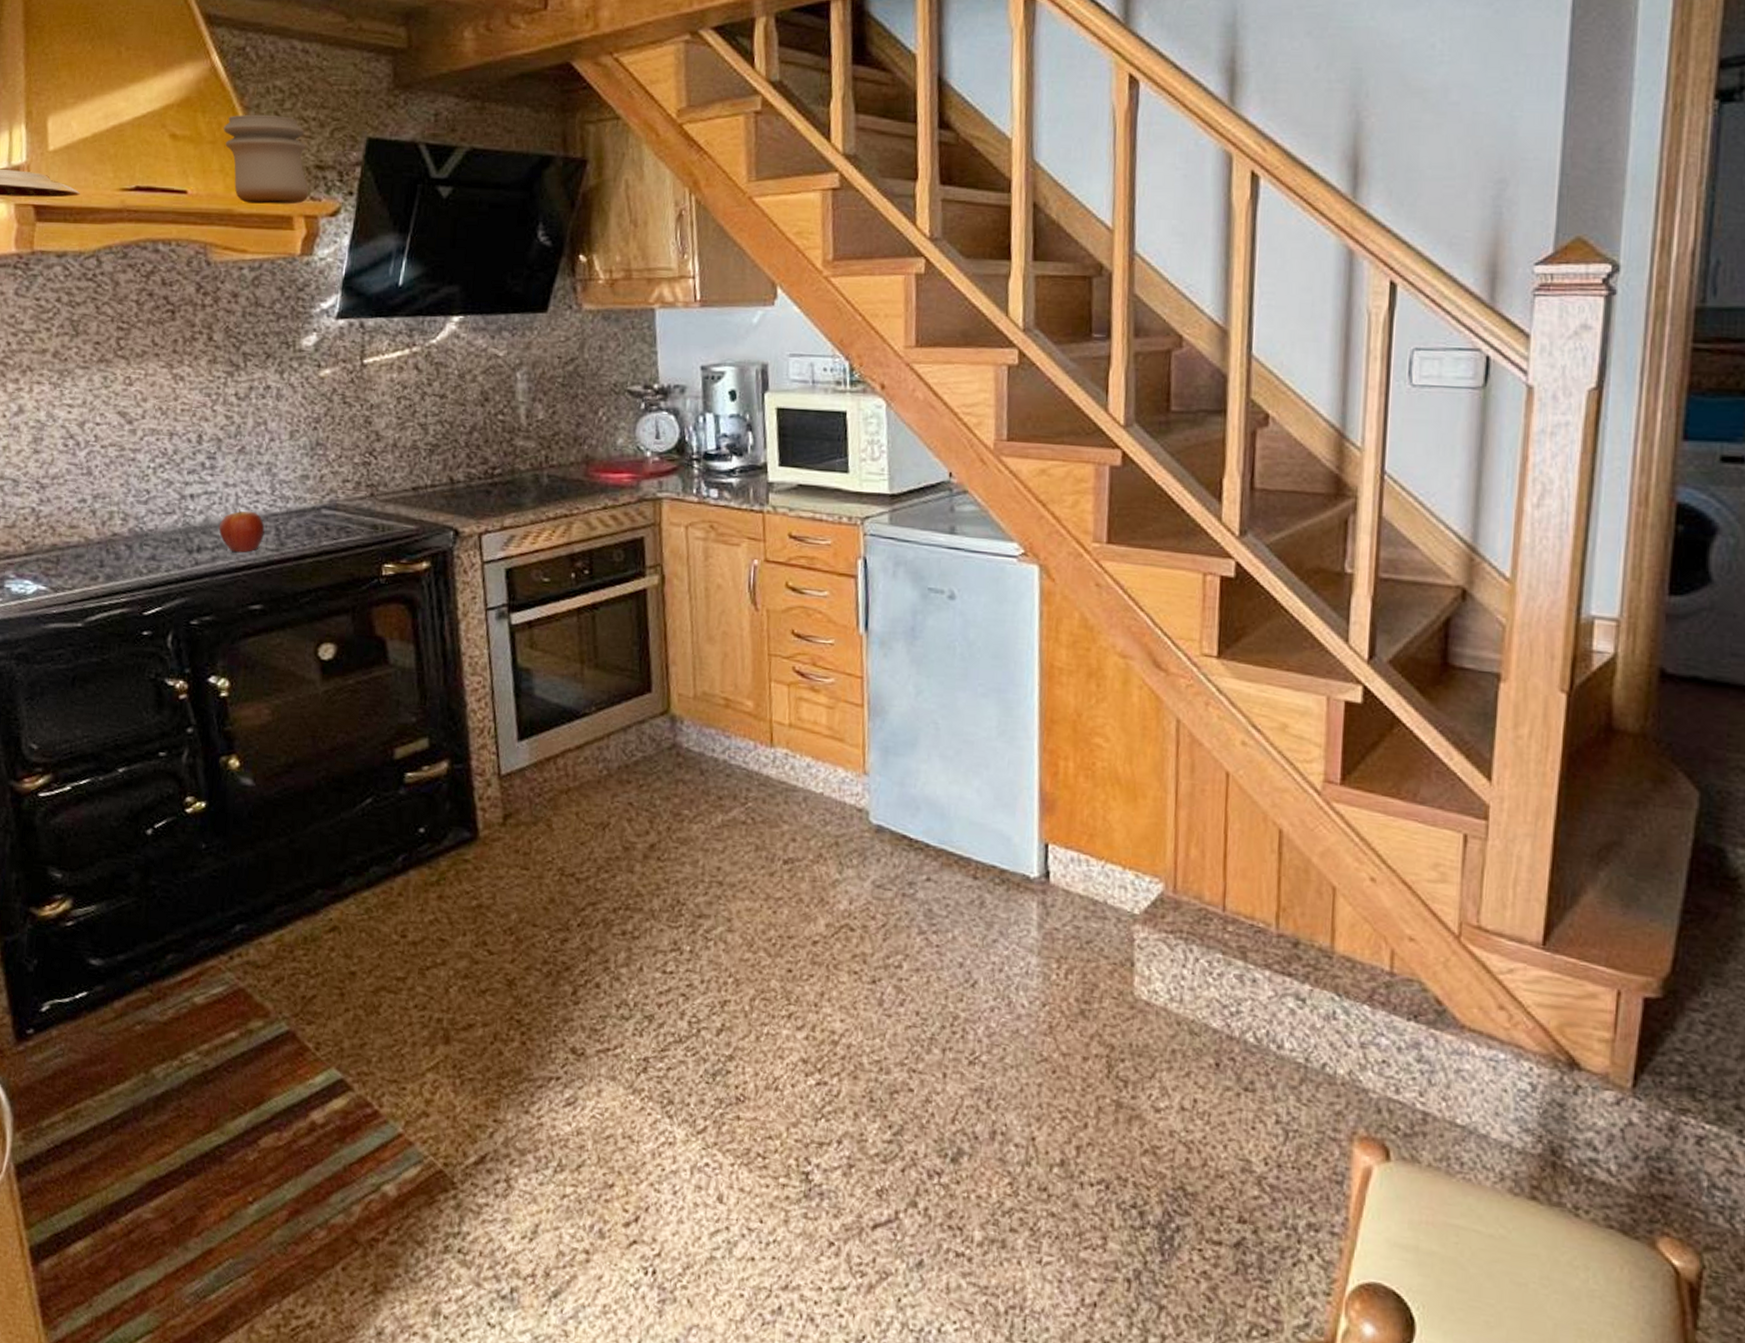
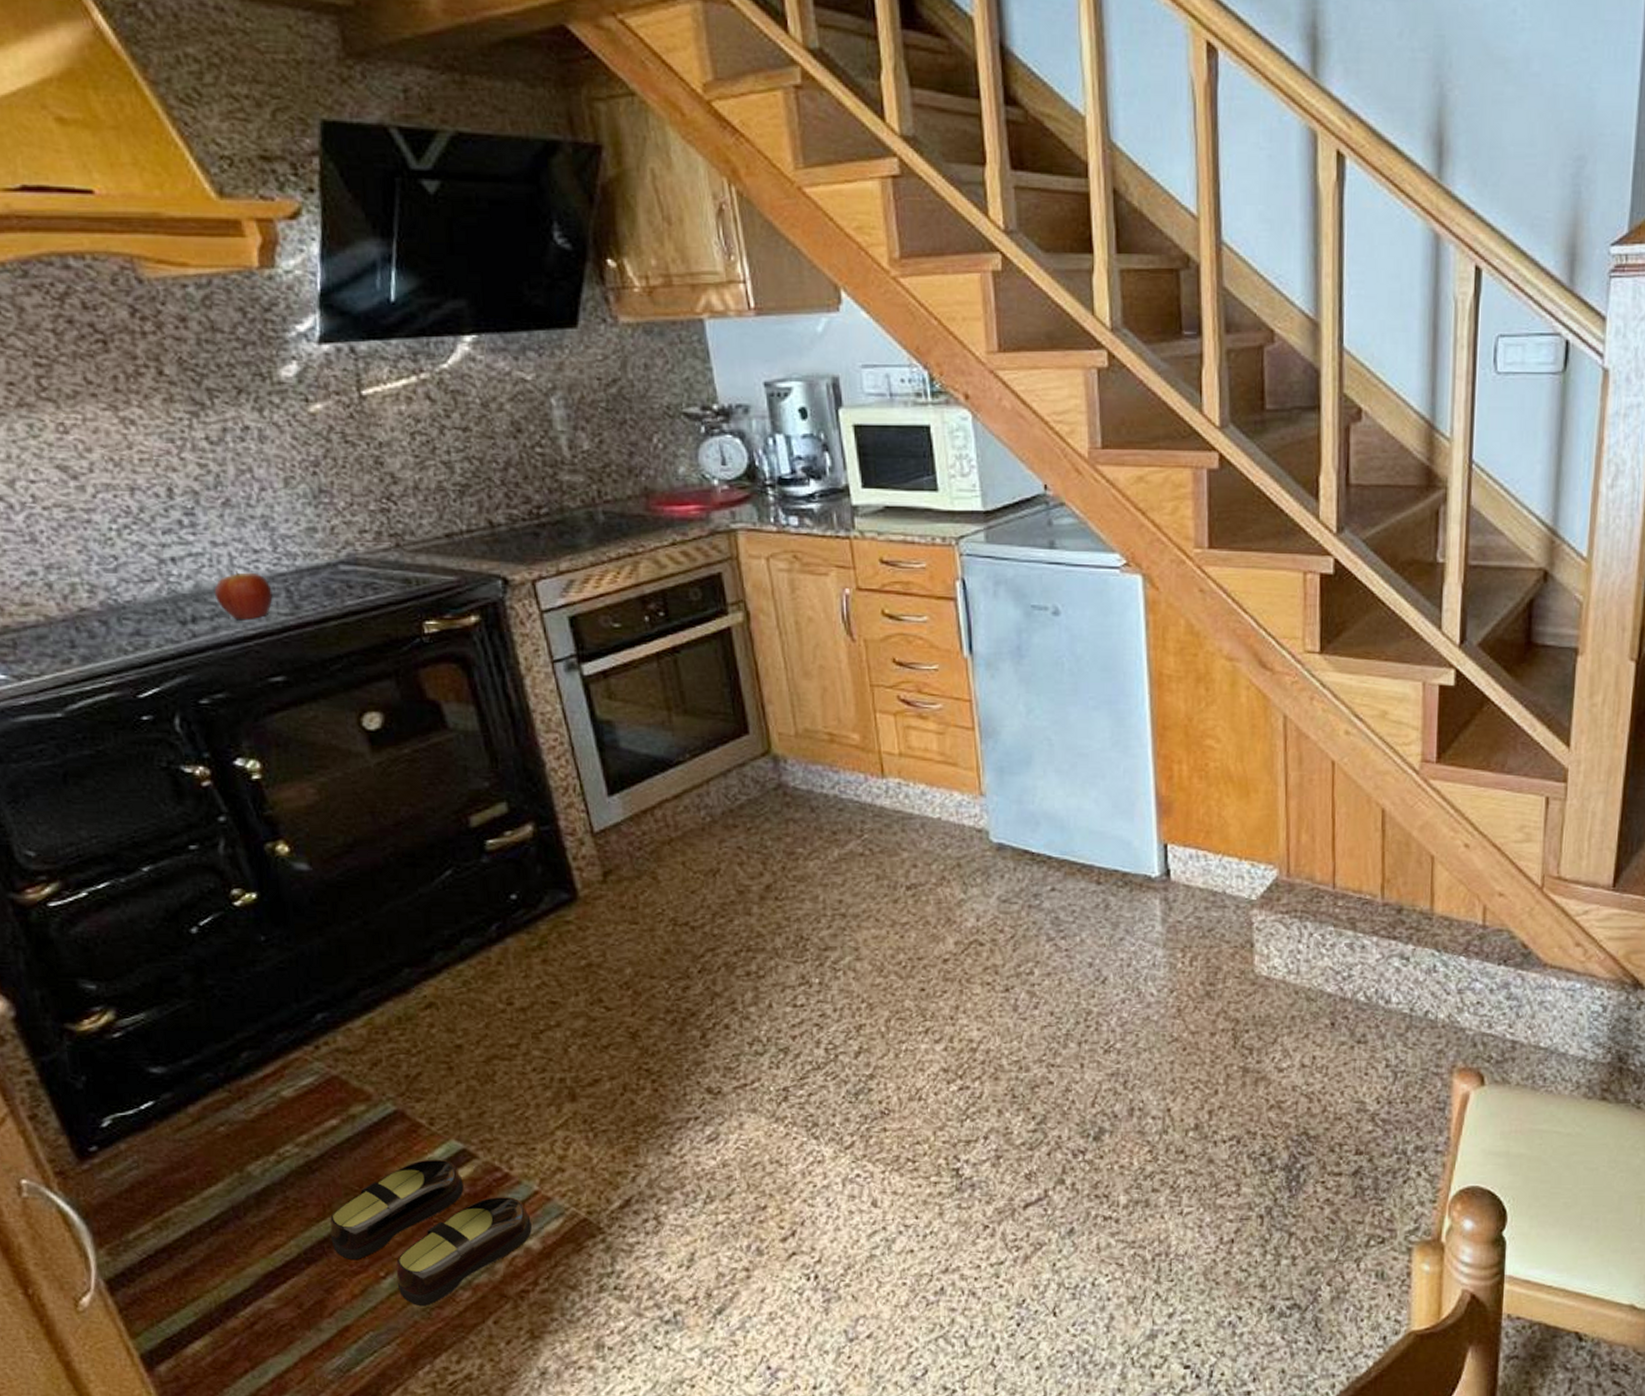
slippers: none [211,1085,391,1240] -> present [330,1159,532,1305]
jar: present [223,114,308,205] -> none [126,91,256,206]

